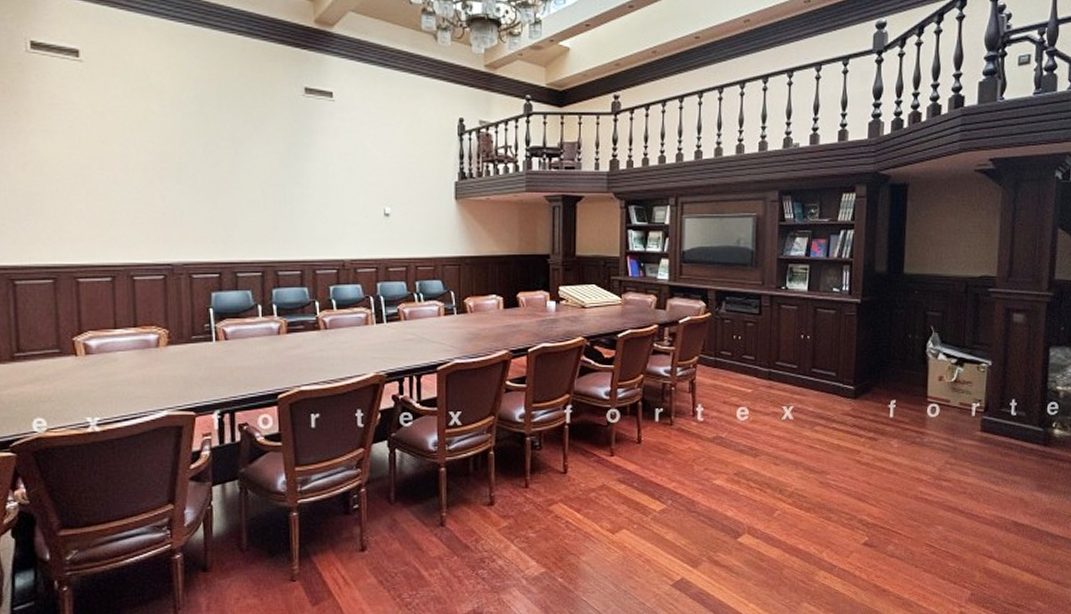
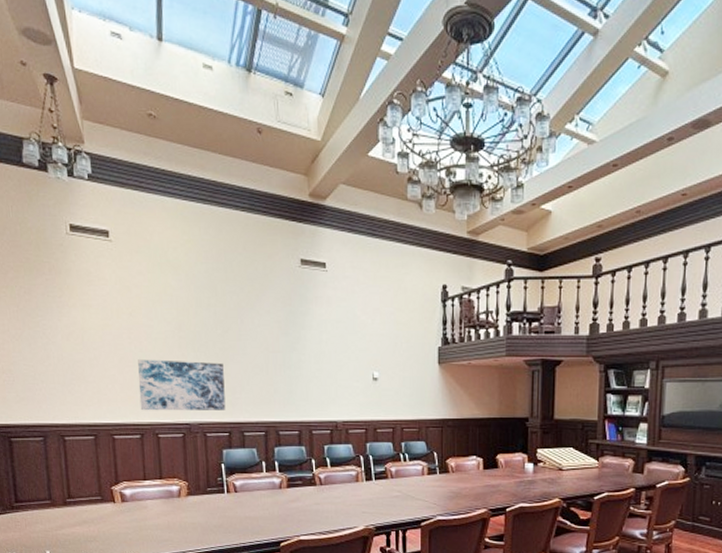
wall art: none [110,192,216,250] -> present [138,359,226,411]

